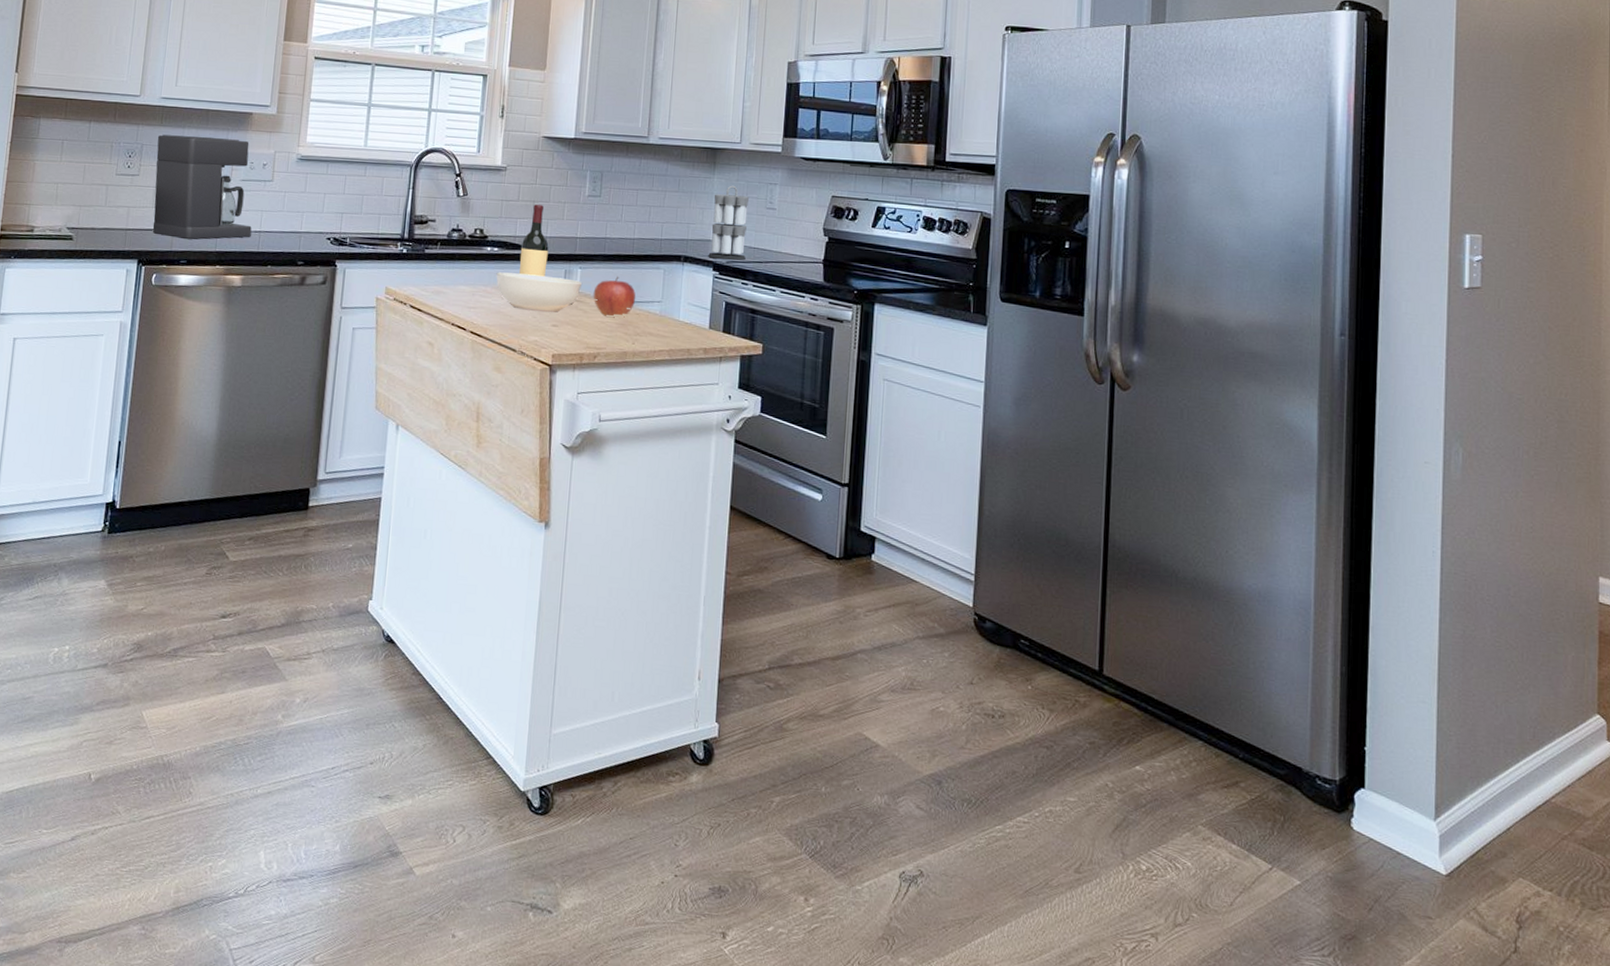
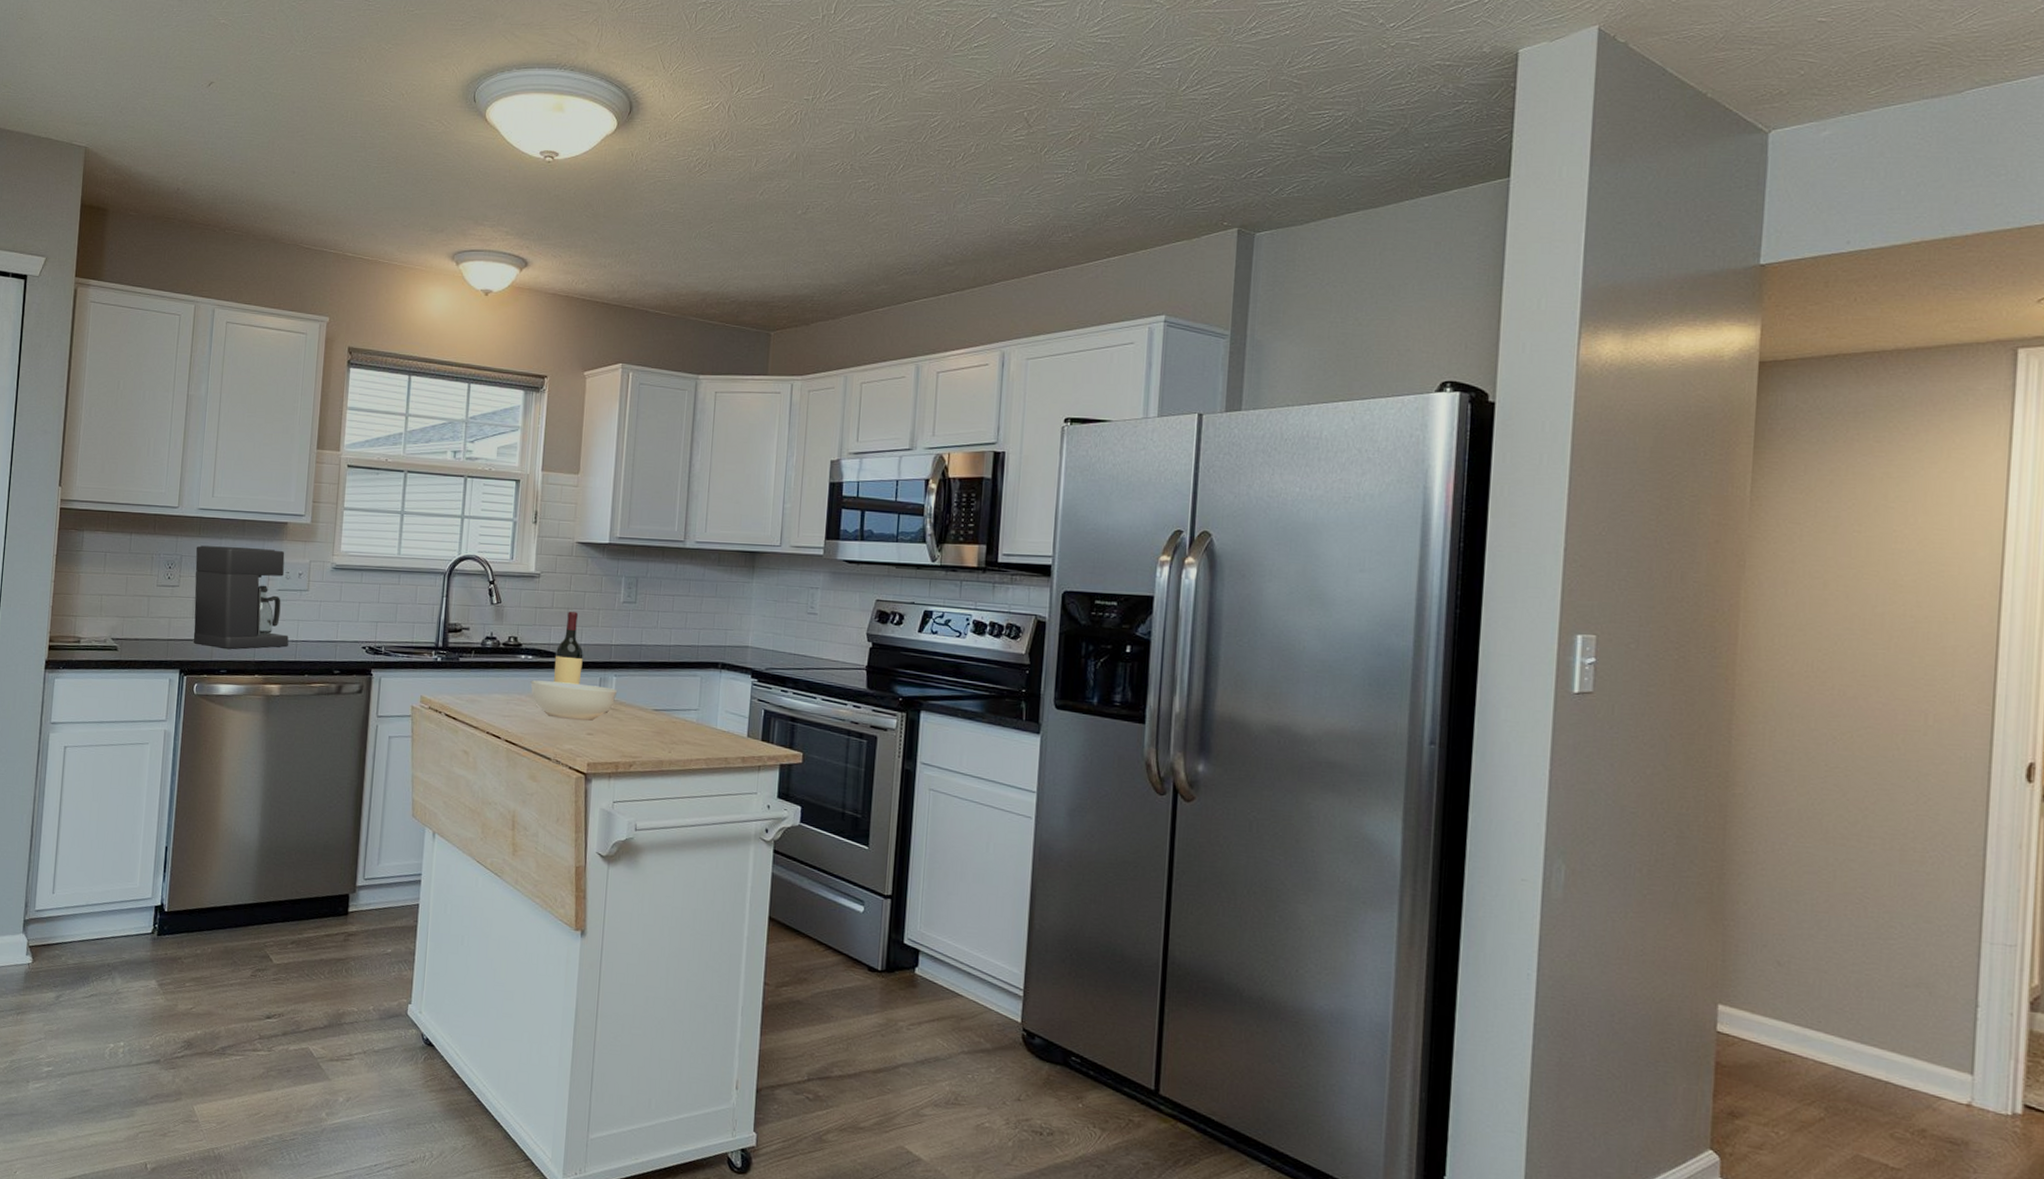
apple: present [593,276,636,318] -> none [628,684,673,726]
spice rack: present [708,185,750,261] -> none [746,590,790,668]

